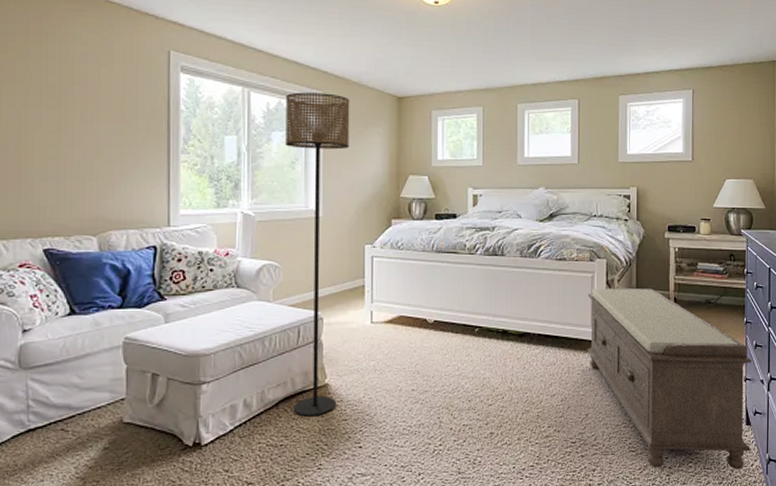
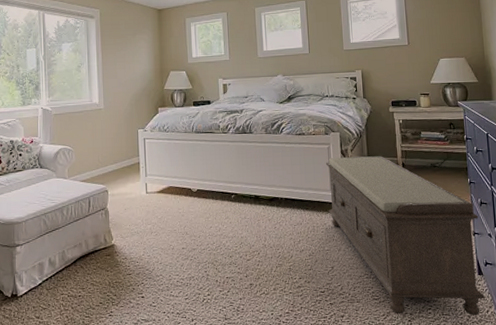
floor lamp: present [285,92,350,417] -> none [72,10,122,272]

